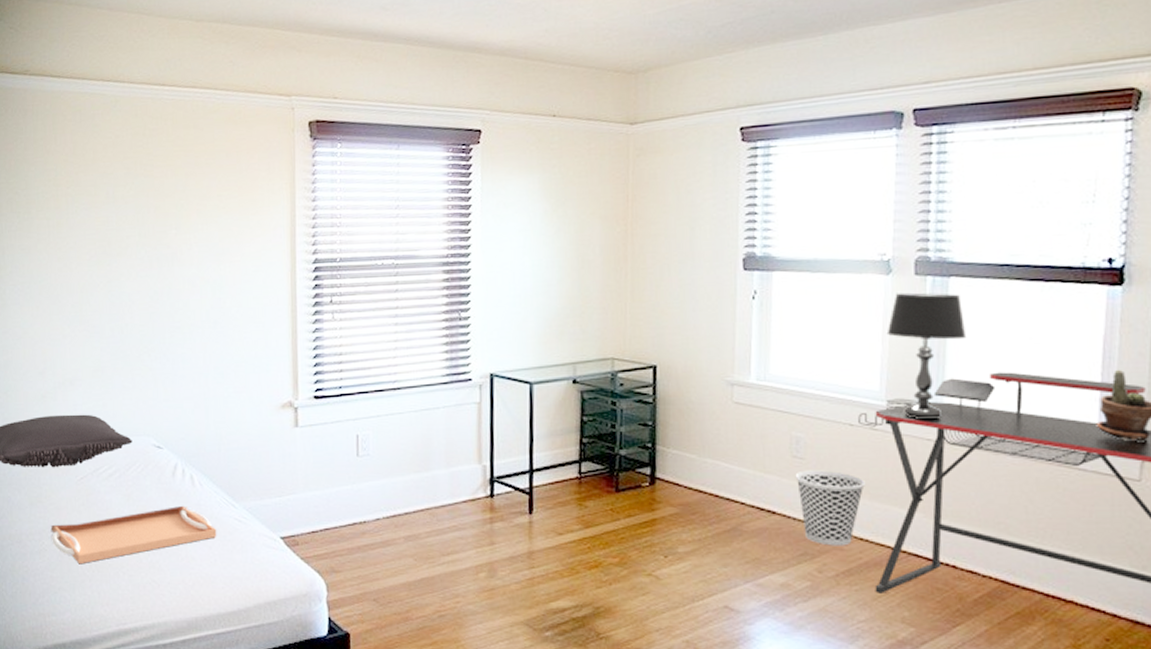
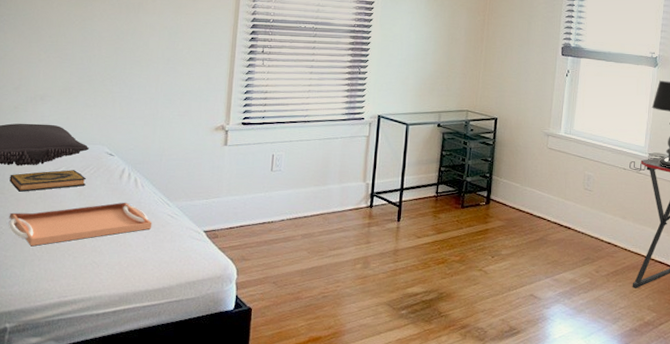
hardback book: none [46,469,134,499] -> present [9,170,87,192]
wastebasket: present [795,470,866,546] -> none [585,199,632,254]

